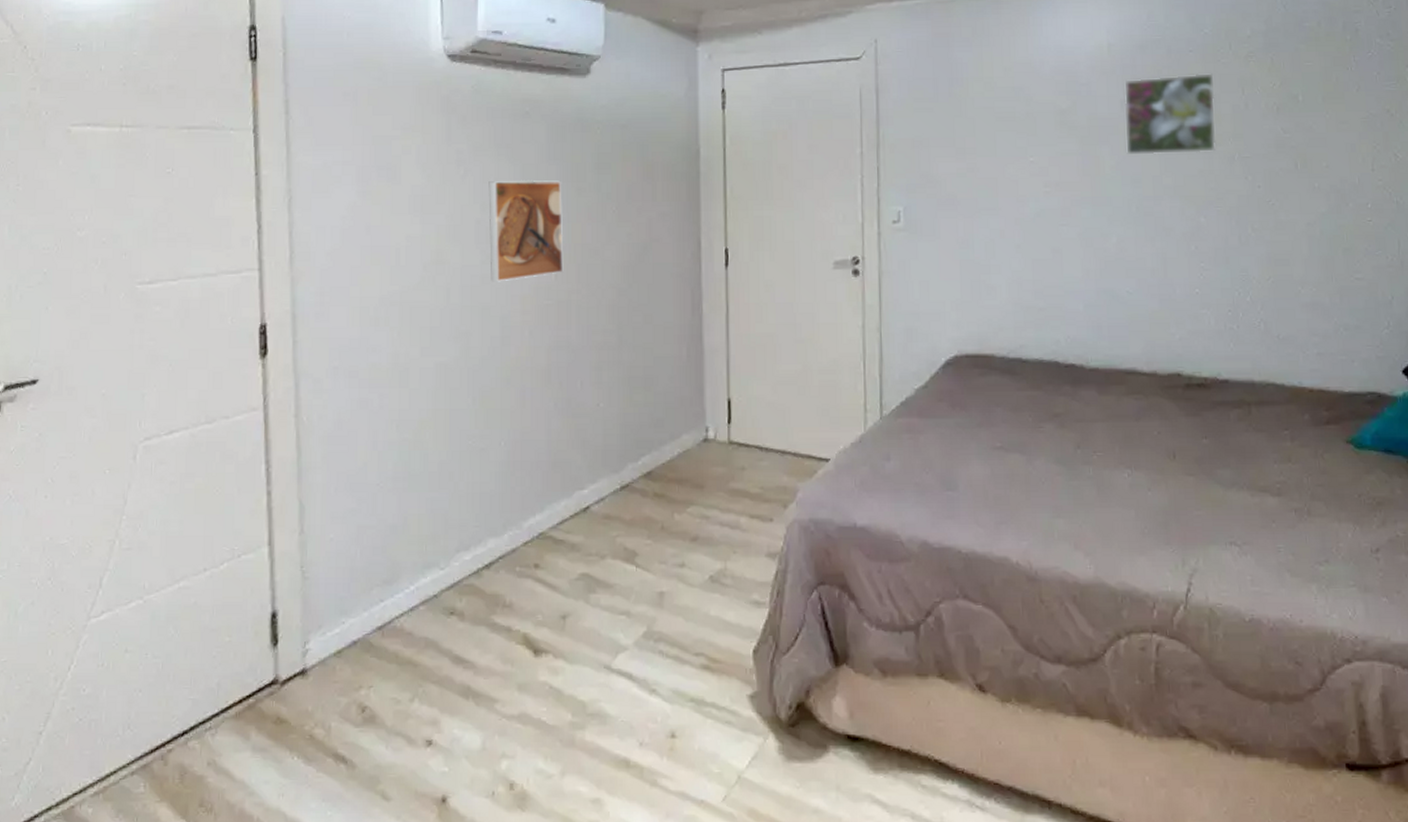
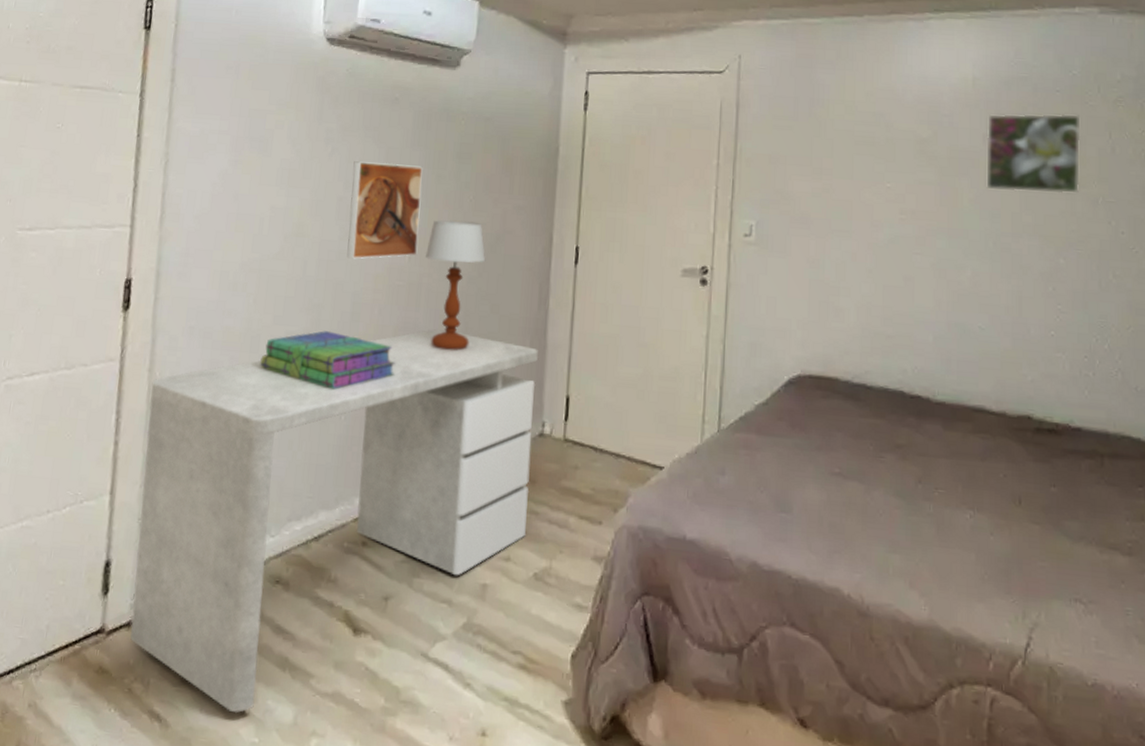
desk: none [299,344,699,745] -> present [130,328,539,713]
stack of books: none [411,358,551,416] -> present [260,331,395,390]
table lamp: none [573,233,635,365] -> present [426,220,486,351]

